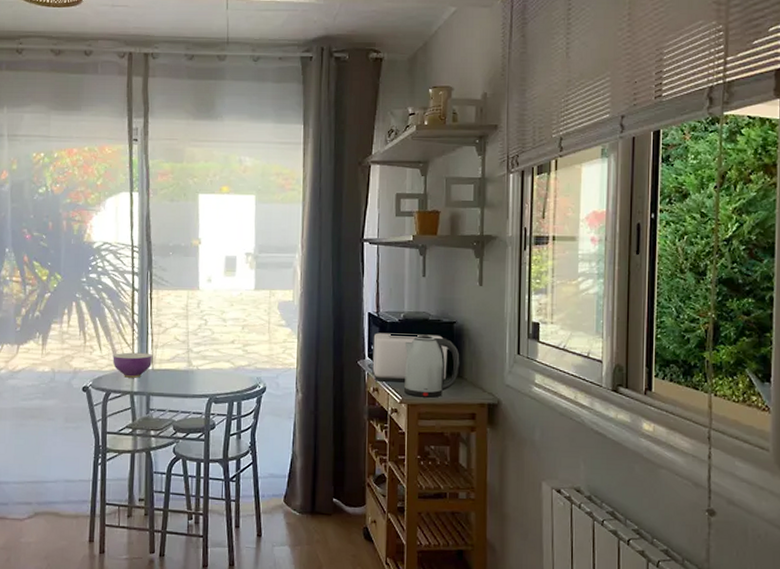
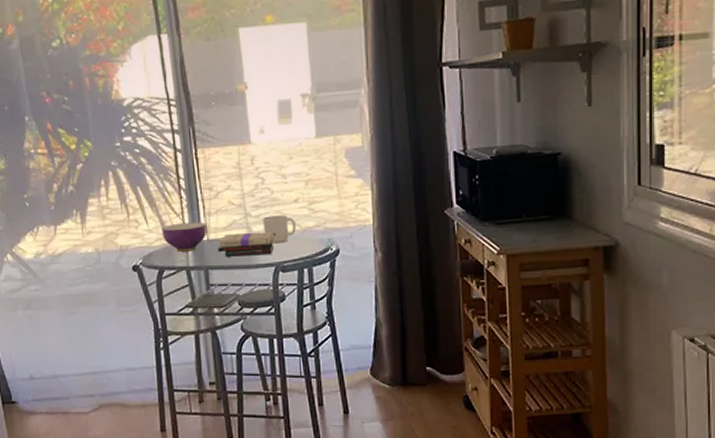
books: none [161,365,211,387] -> present [218,231,275,257]
mug: none [202,353,230,378] -> present [263,215,296,244]
toaster: present [372,332,449,383] -> none [461,170,553,231]
kettle: present [404,334,459,398] -> none [501,171,566,246]

